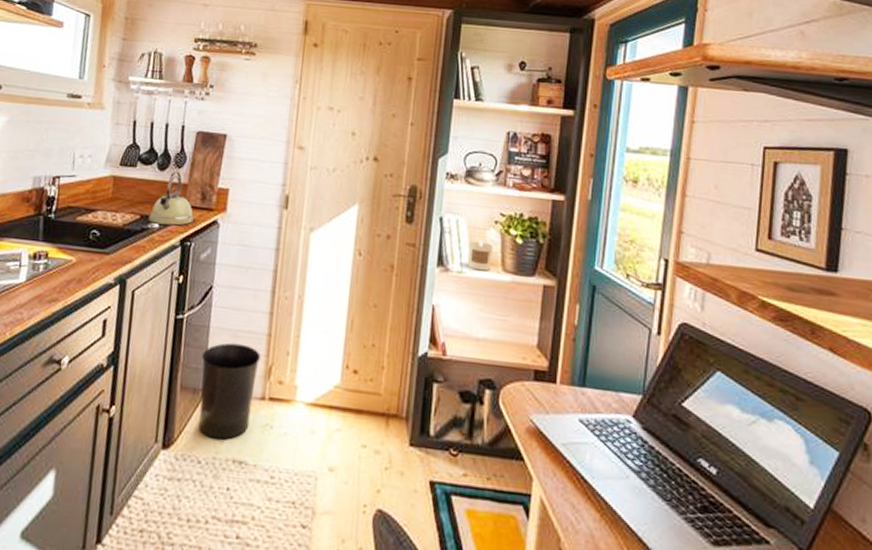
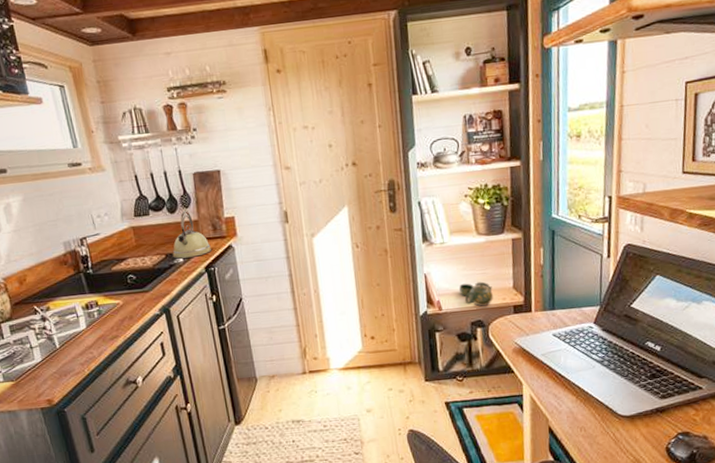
waste bin: present [198,342,261,440] -> none [248,337,299,410]
candle: present [467,240,493,271] -> none [445,213,467,239]
tea set: none [470,327,512,362] -> present [458,281,493,306]

